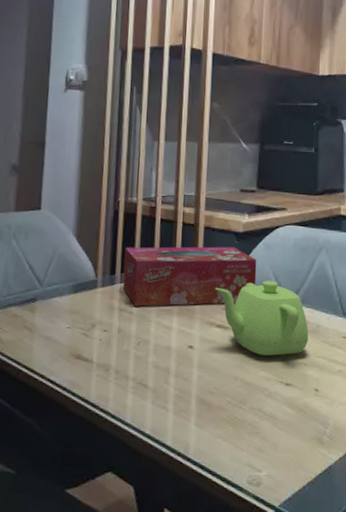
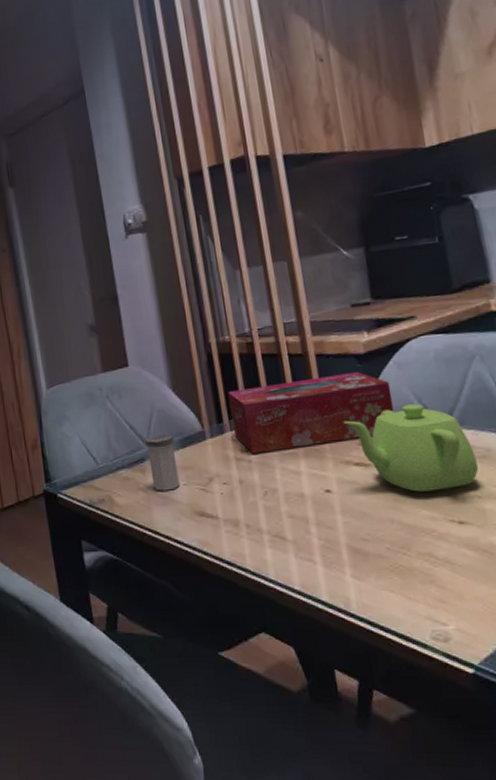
salt shaker: none [39,277,68,332] -> present [145,434,180,491]

